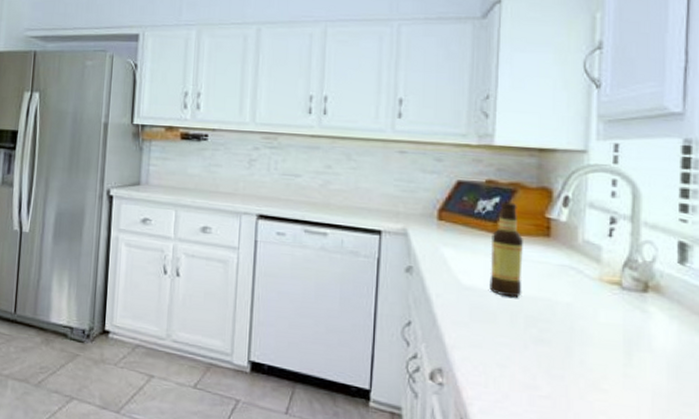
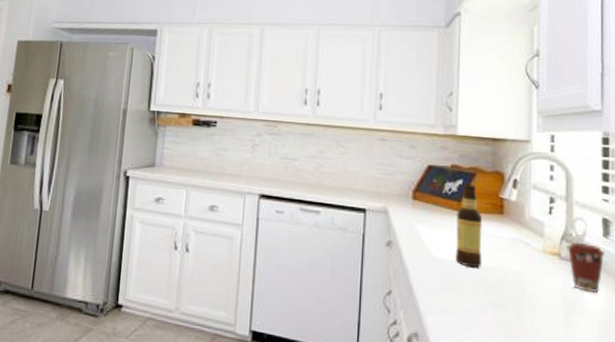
coffee cup: none [630,270,681,328] -> present [567,242,606,292]

